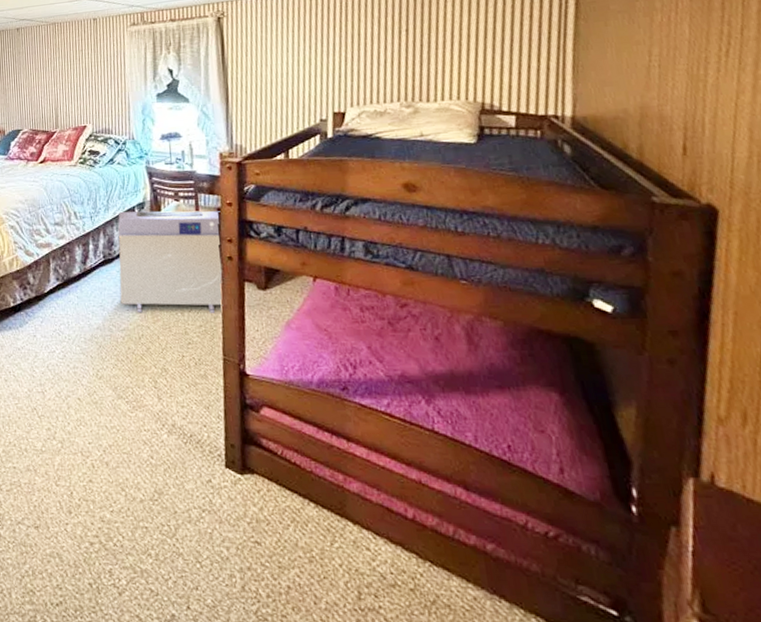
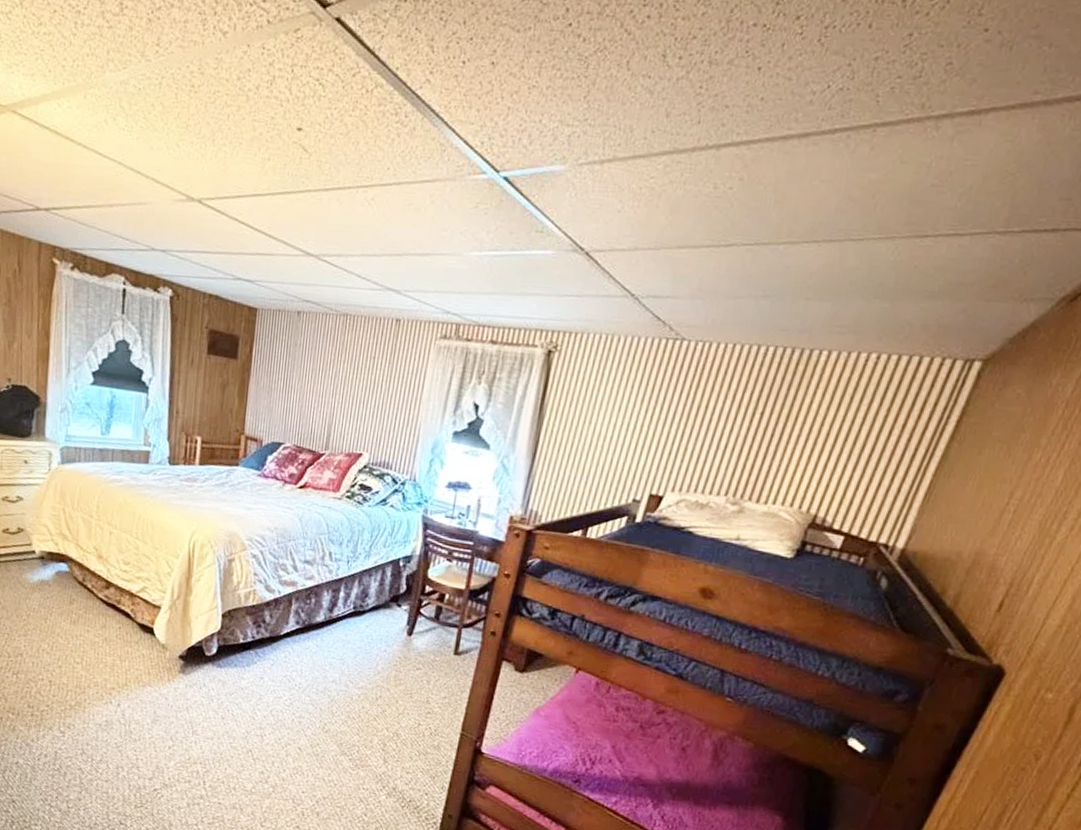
air purifier: present [118,210,223,313] -> none [363,561,495,687]

